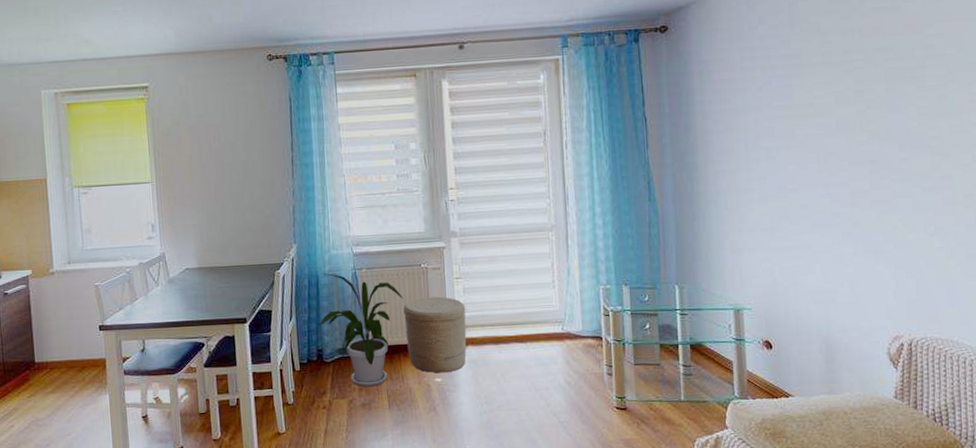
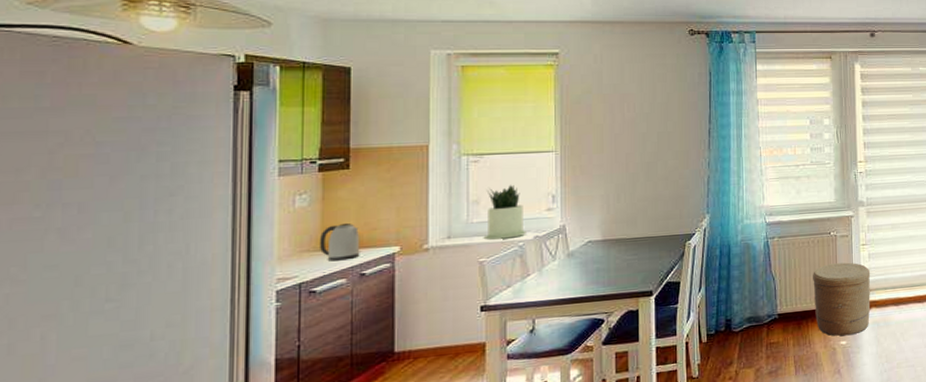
planter: none [96,214,133,267] -> present [483,184,528,241]
house plant: present [318,273,403,388] -> none [727,243,812,355]

